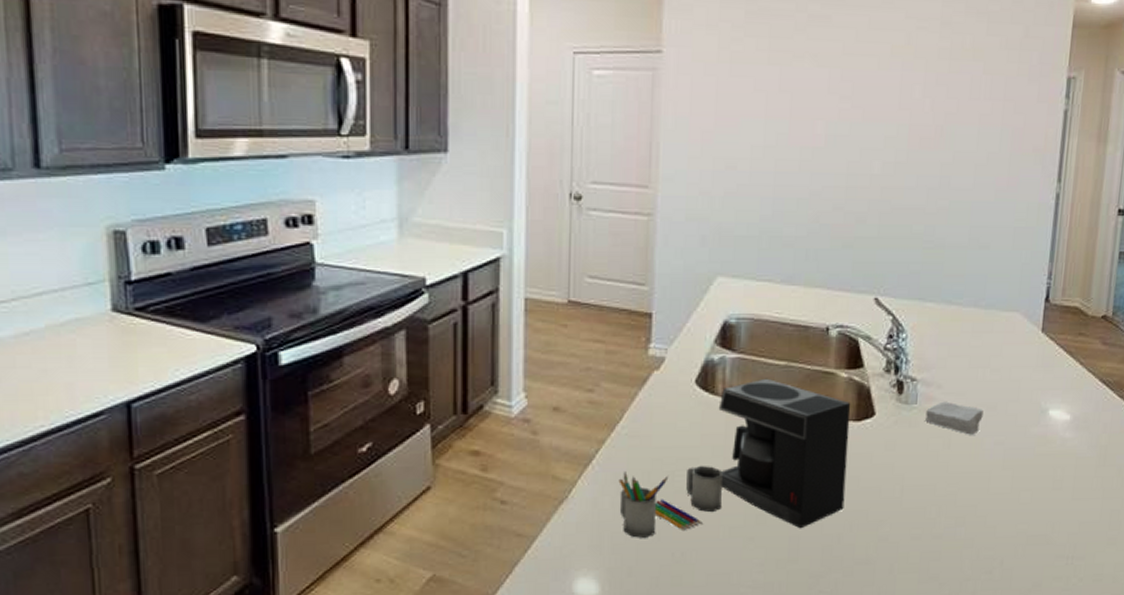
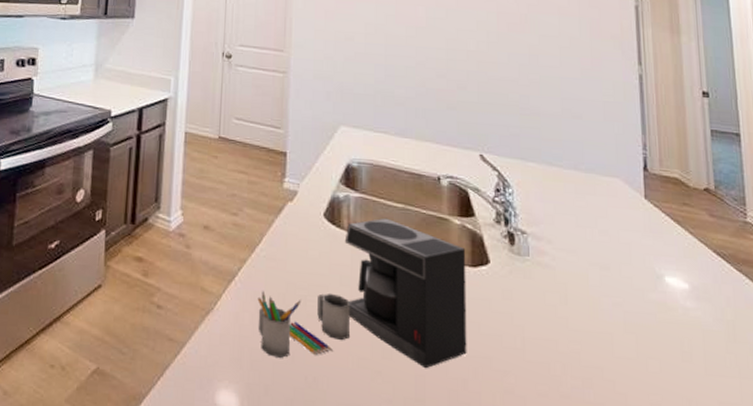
soap bar: present [925,401,983,435] -> none [539,256,597,293]

